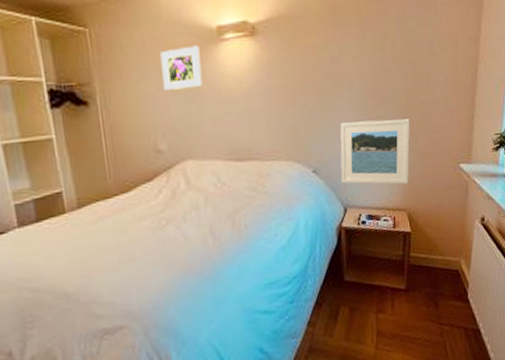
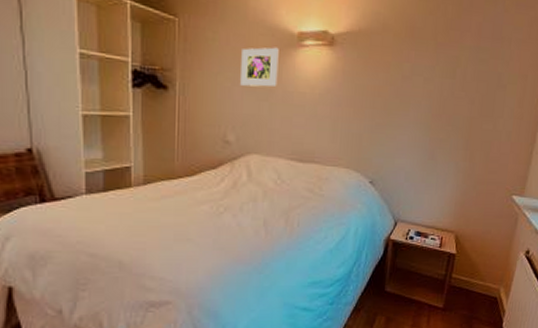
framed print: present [340,119,410,185] -> none [396,140,470,207]

